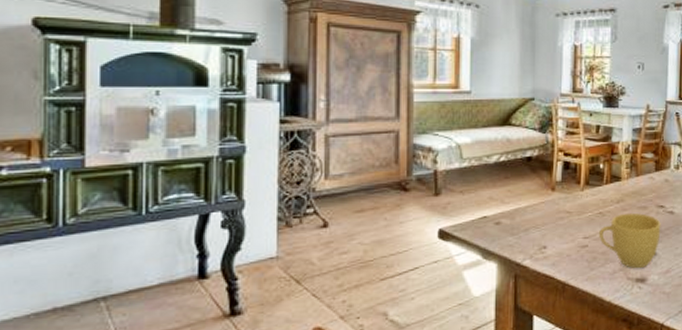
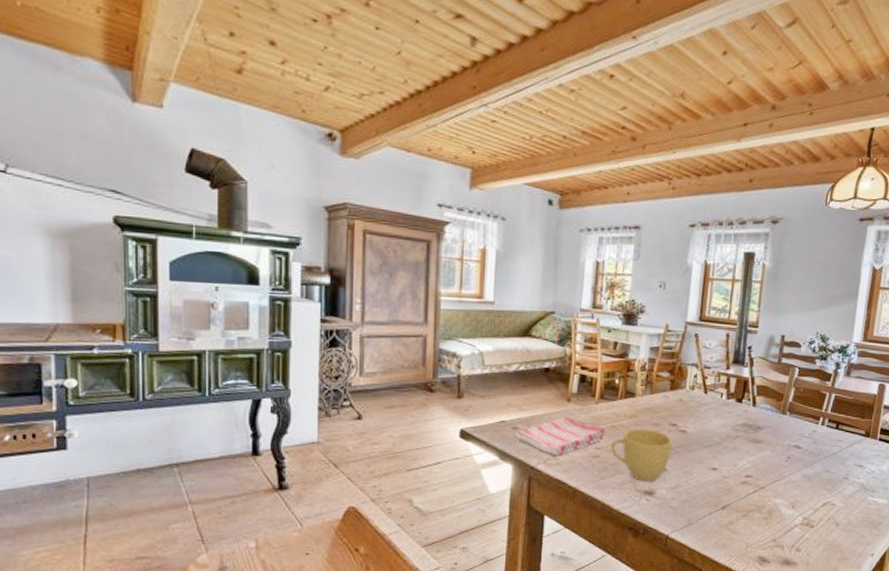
dish towel: none [496,205,593,250] -> present [513,416,606,456]

